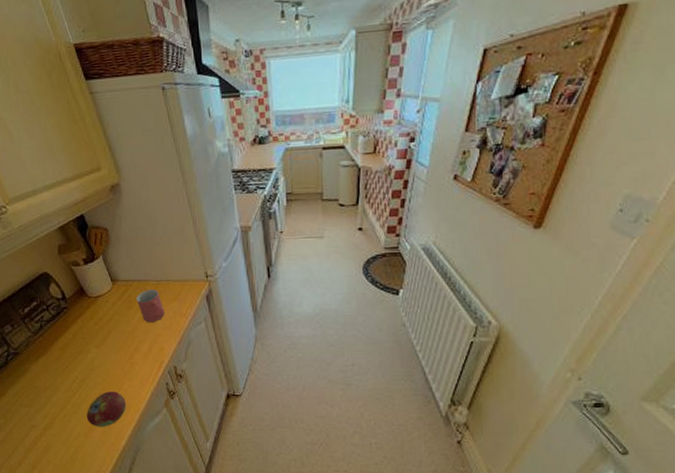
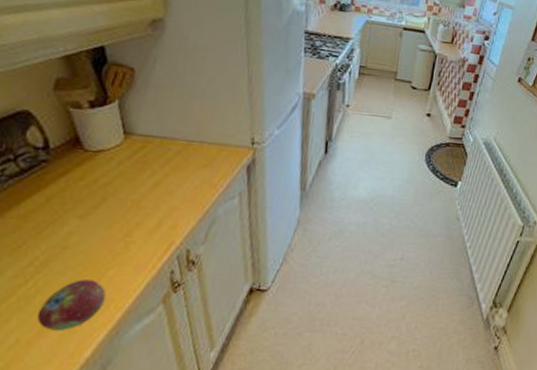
mug: present [137,289,165,323] -> none [154,150,190,192]

